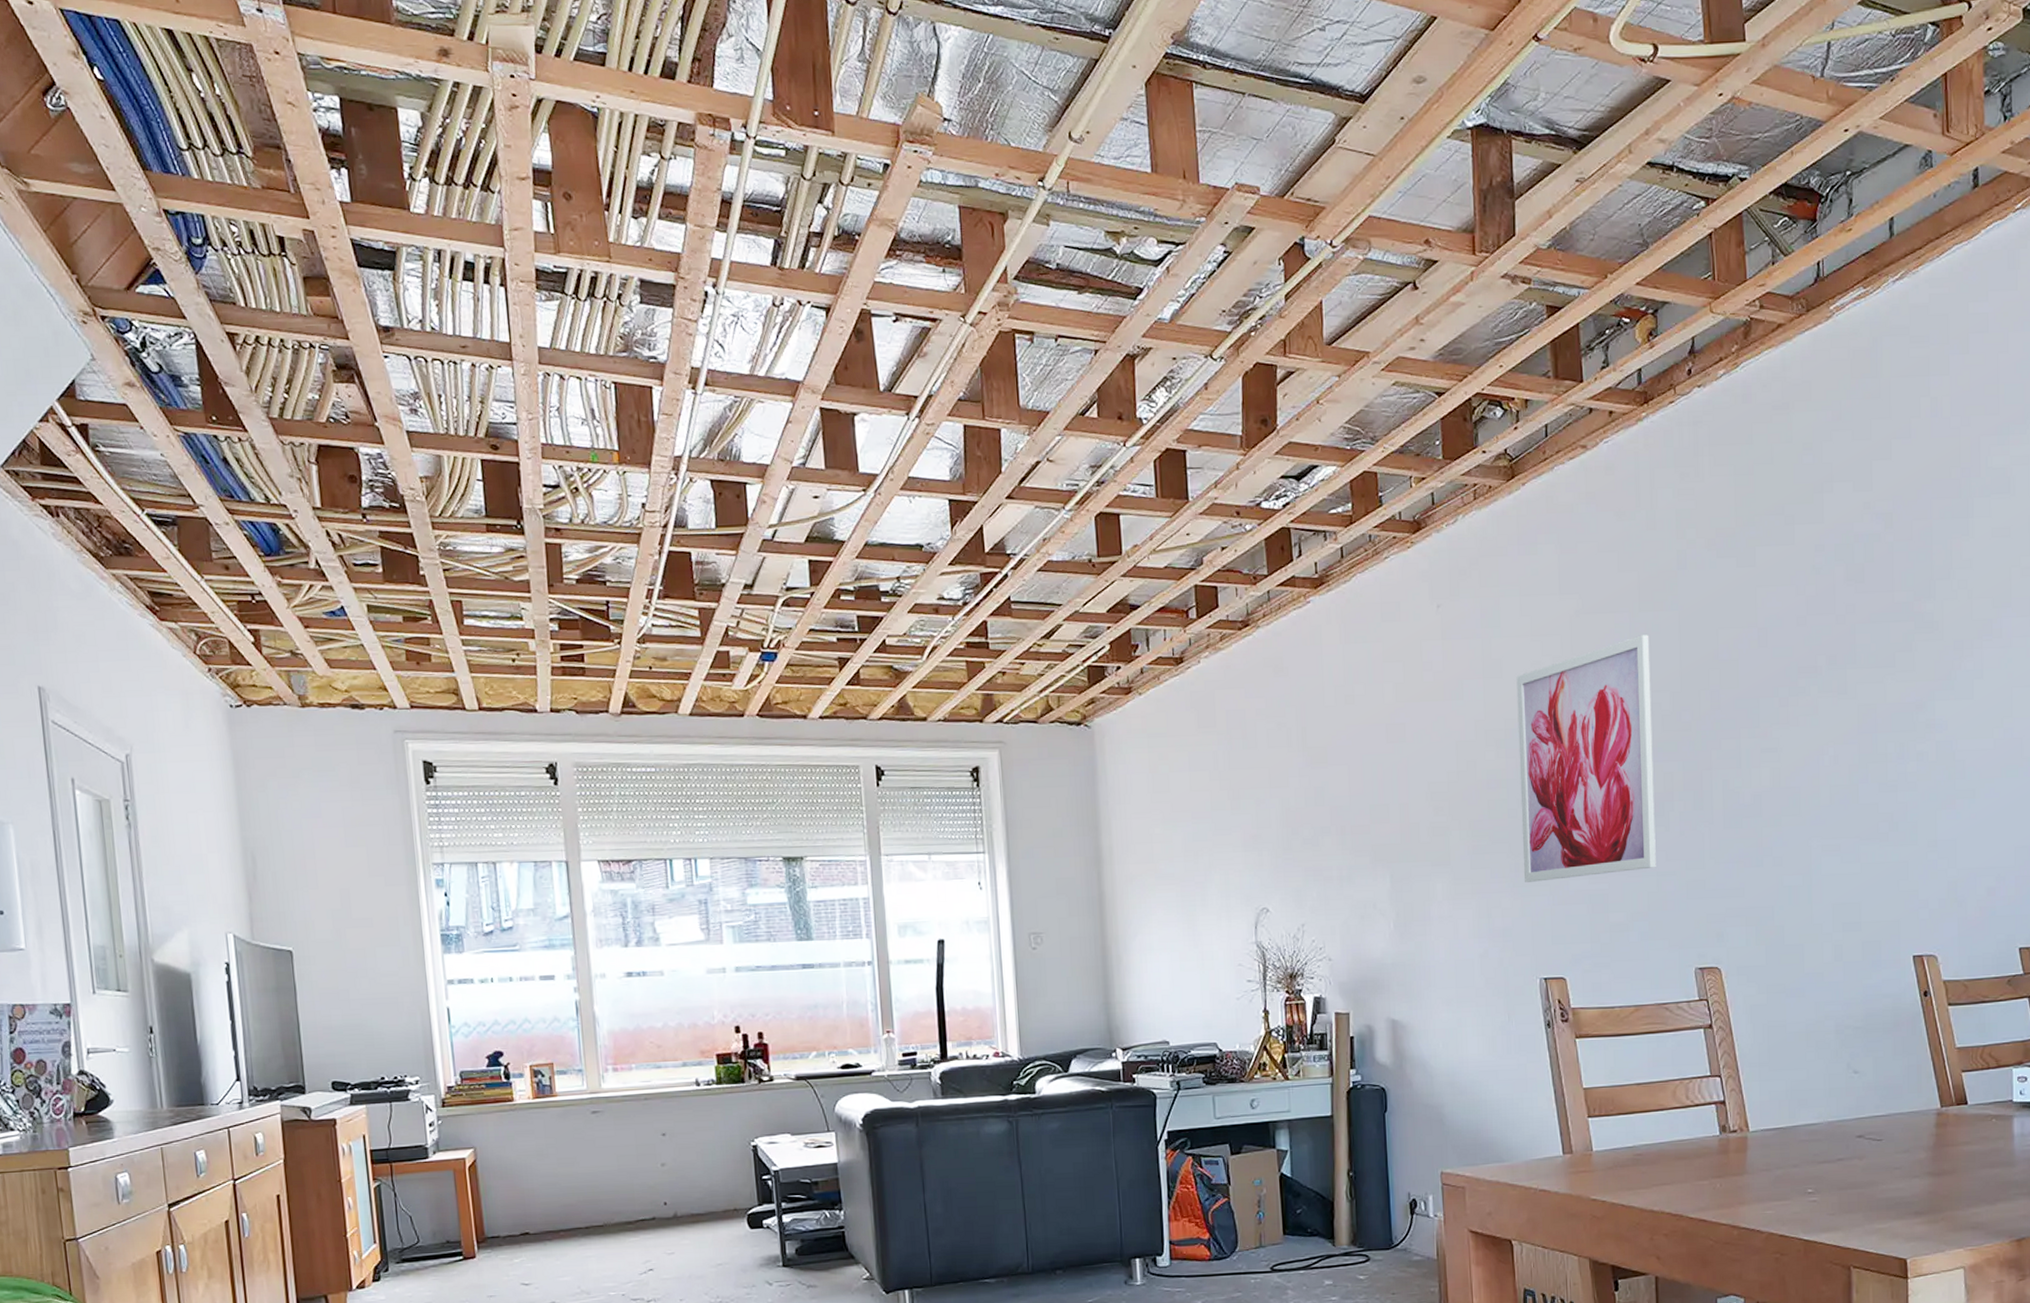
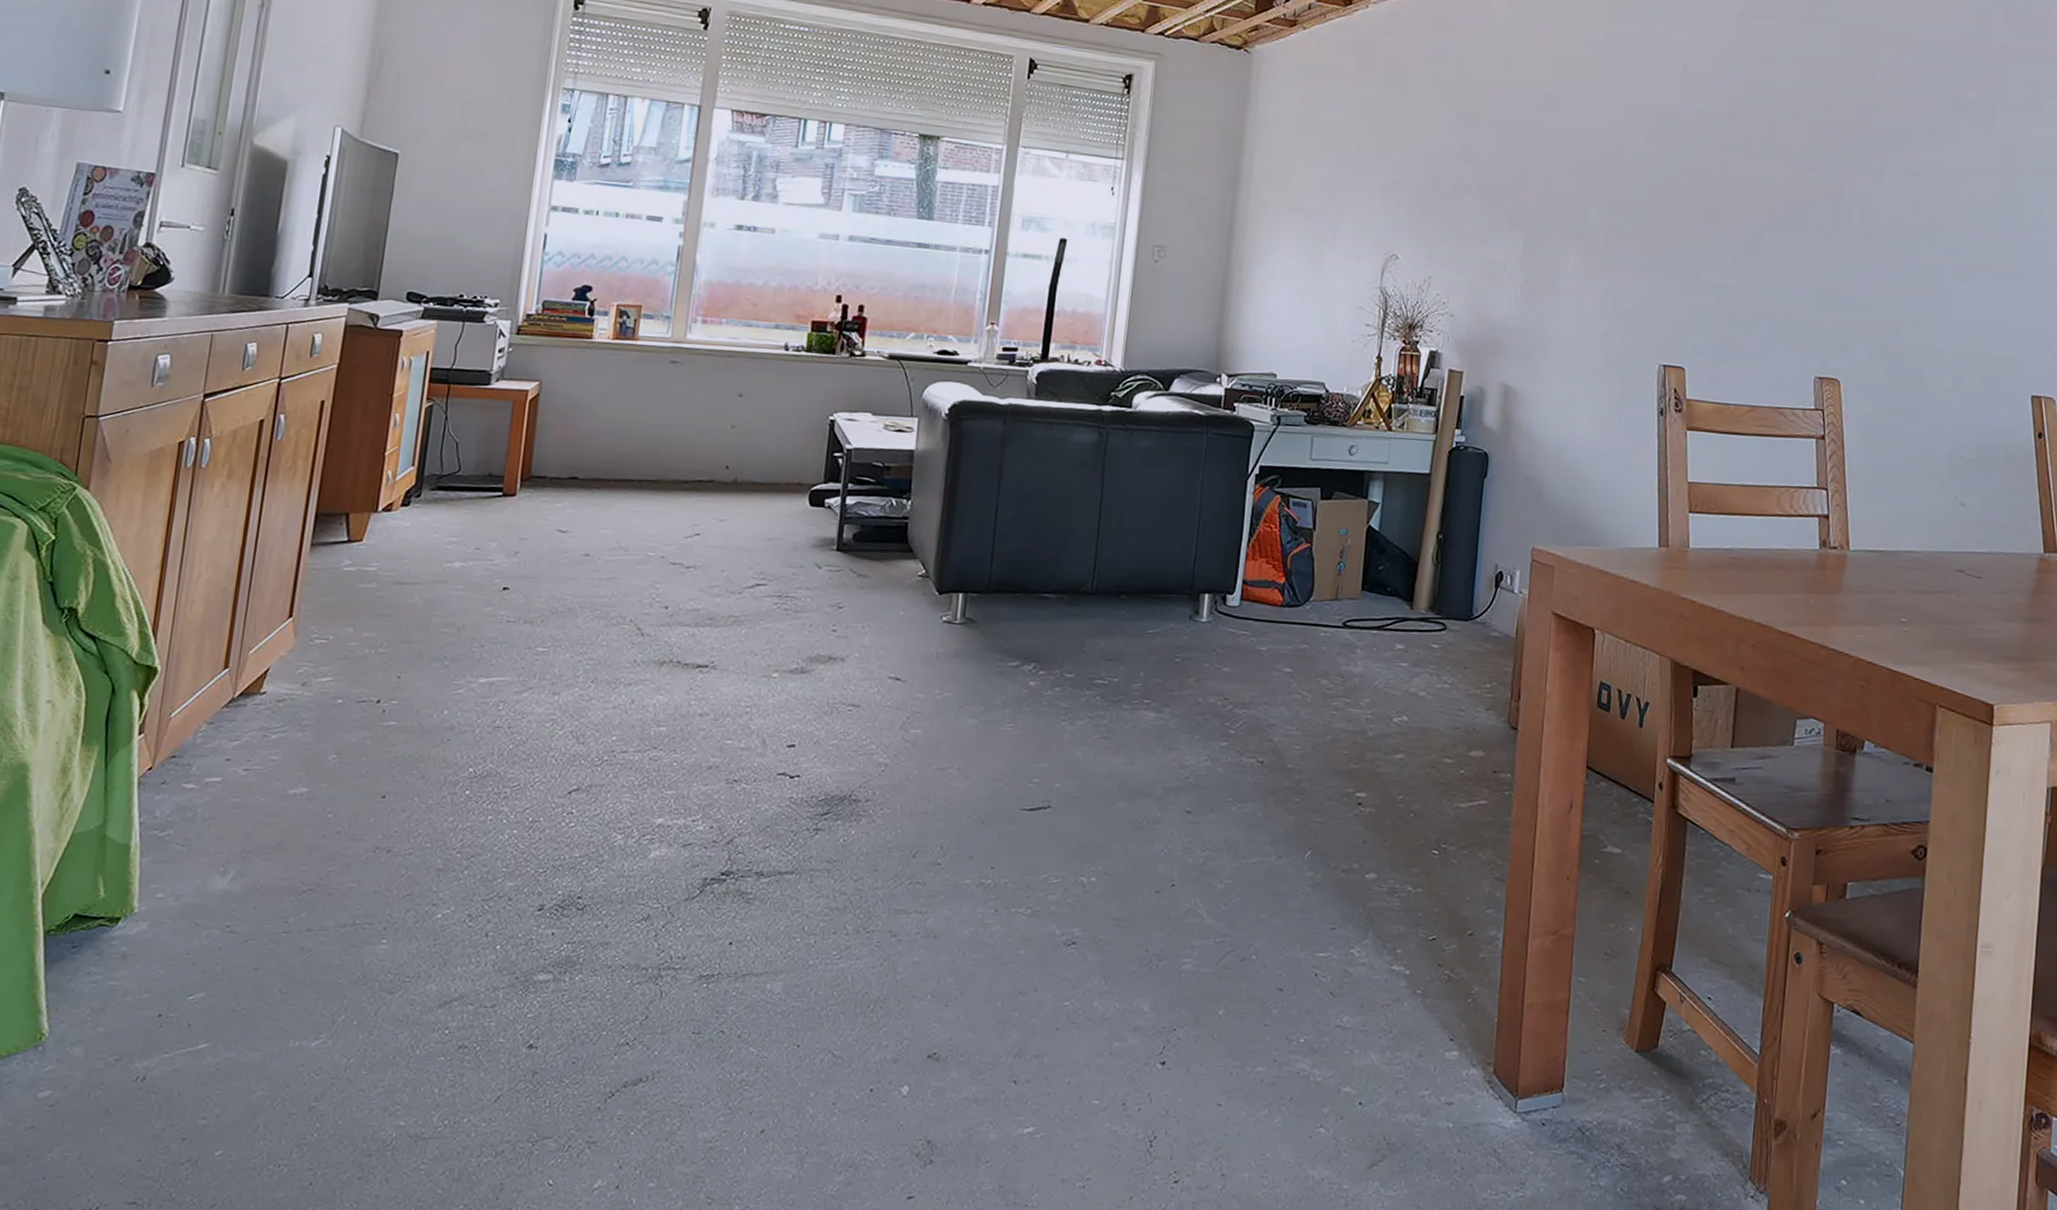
wall art: present [1516,635,1656,882] -> none [1656,45,1809,272]

